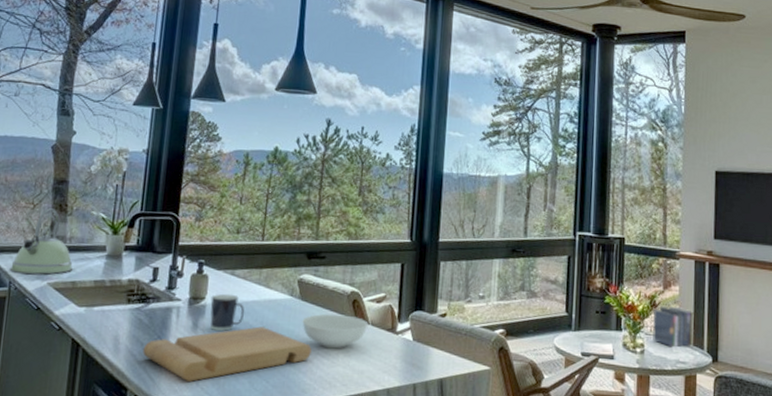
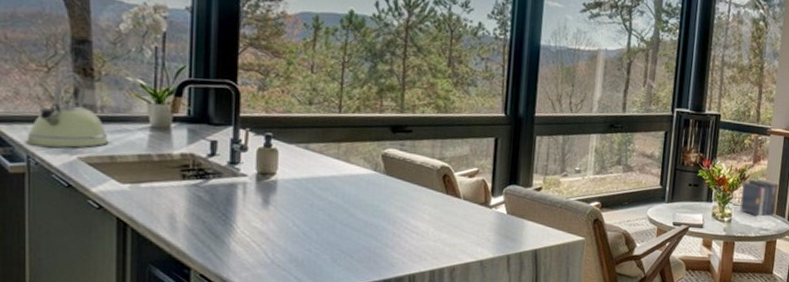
cutting board: present [143,326,312,382] -> none [206,202,399,259]
mug: present [210,293,245,331] -> none [282,168,323,207]
bowl: present [302,314,369,349] -> none [388,188,460,223]

